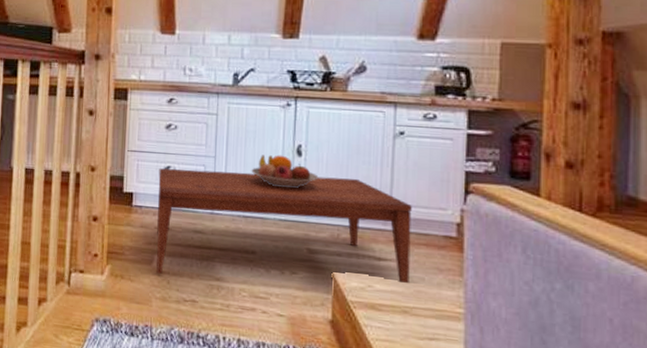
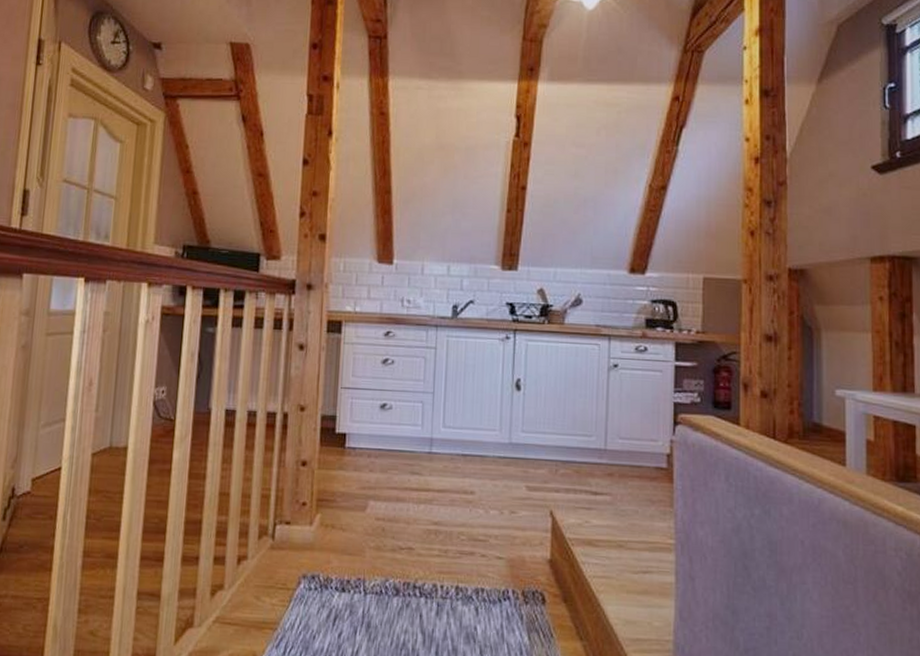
coffee table: present [156,168,412,284] -> none [370,406,626,521]
fruit bowl: present [251,155,319,189] -> none [470,389,537,424]

